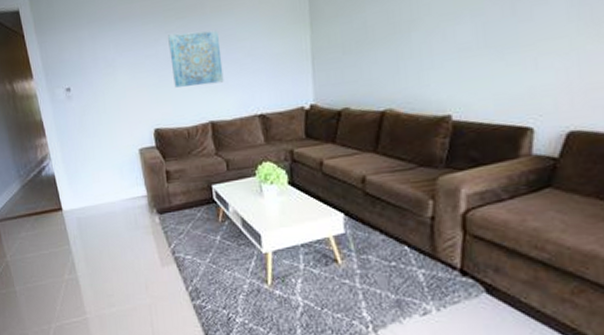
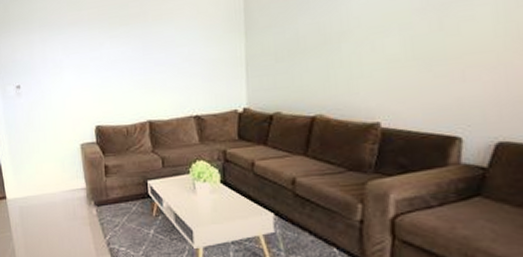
wall art: present [168,30,224,88] -> none [112,37,162,88]

